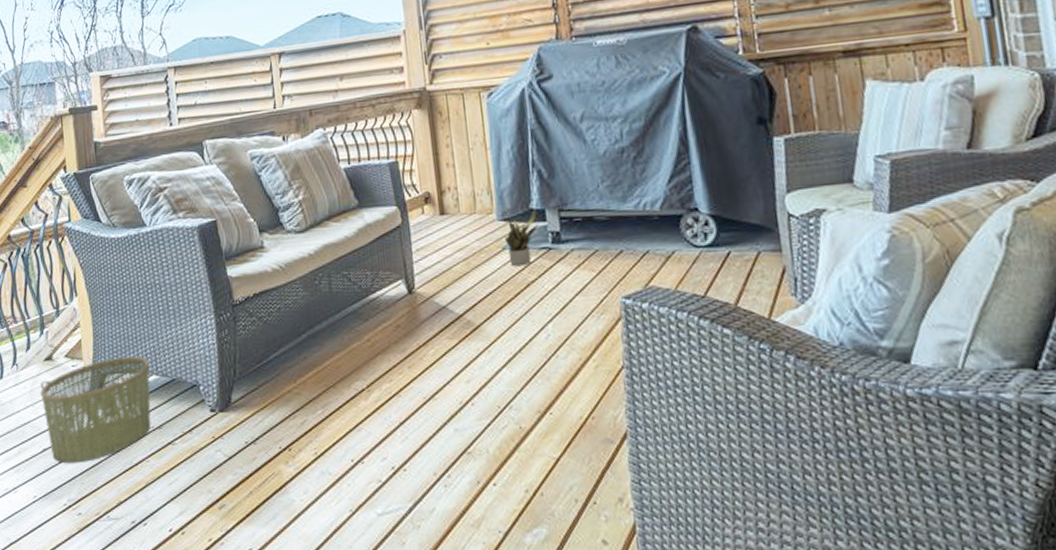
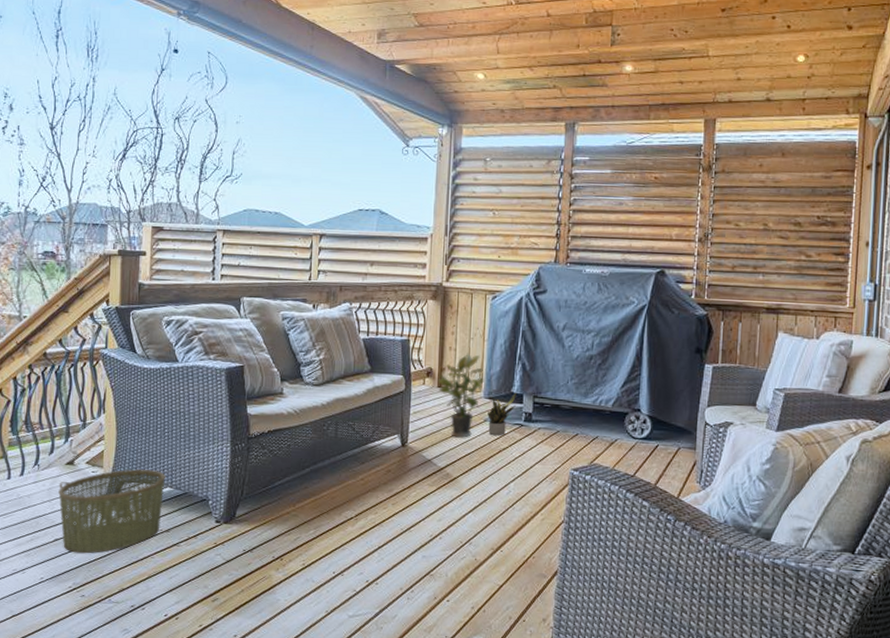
potted plant: none [438,167,495,275] -> present [438,353,484,438]

